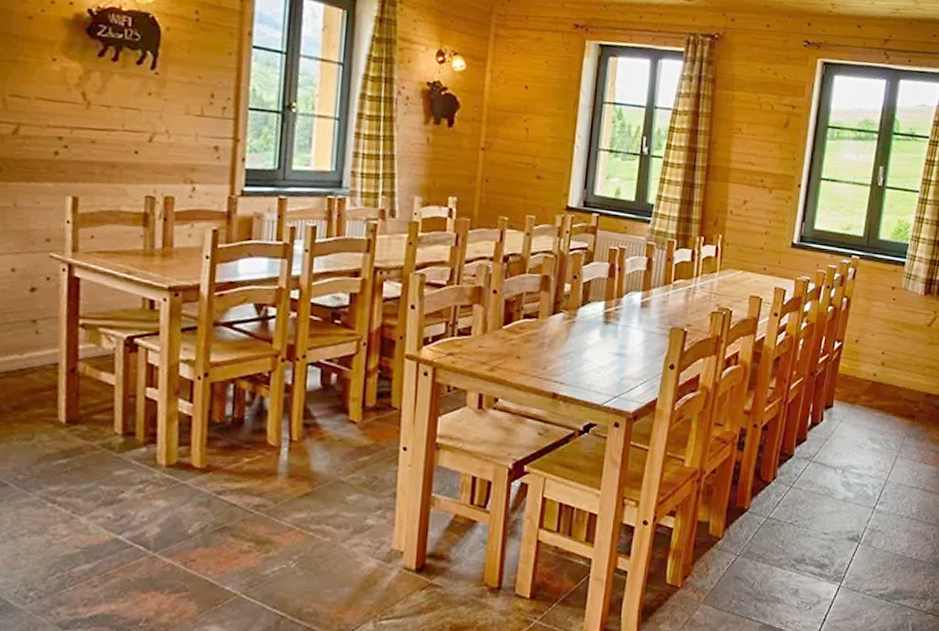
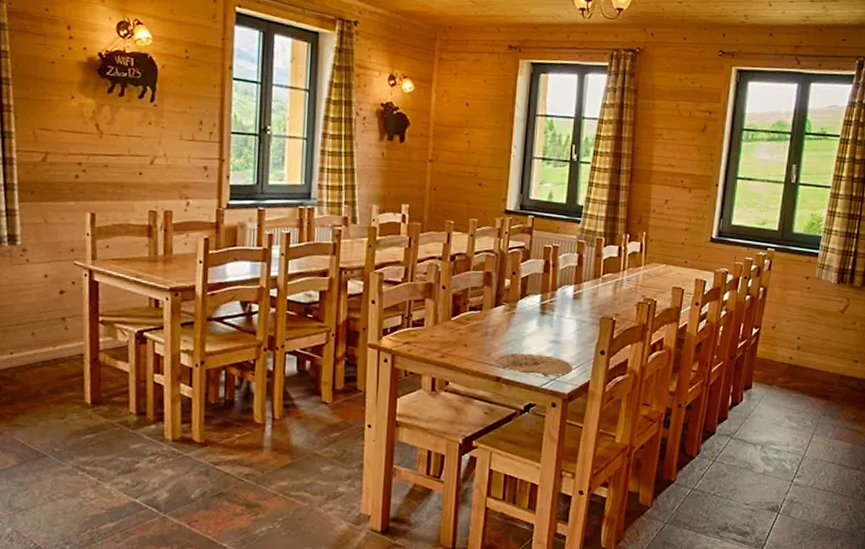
plate: none [551,366,639,393] -> present [495,353,573,376]

